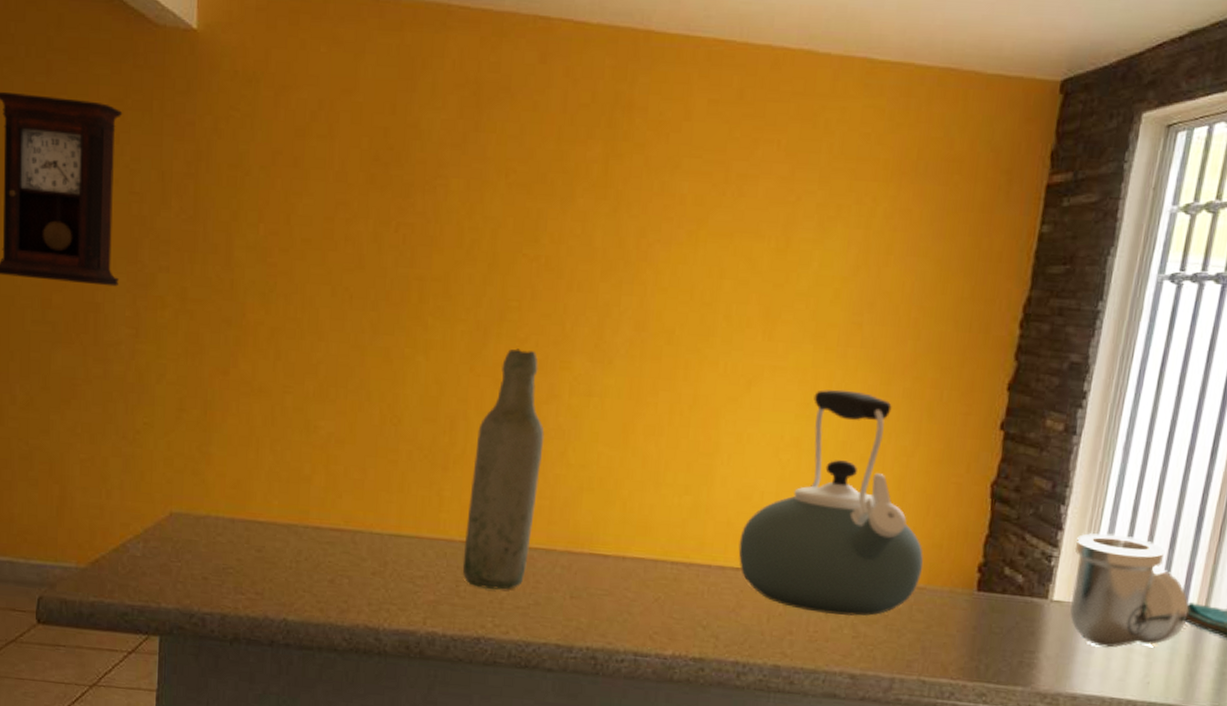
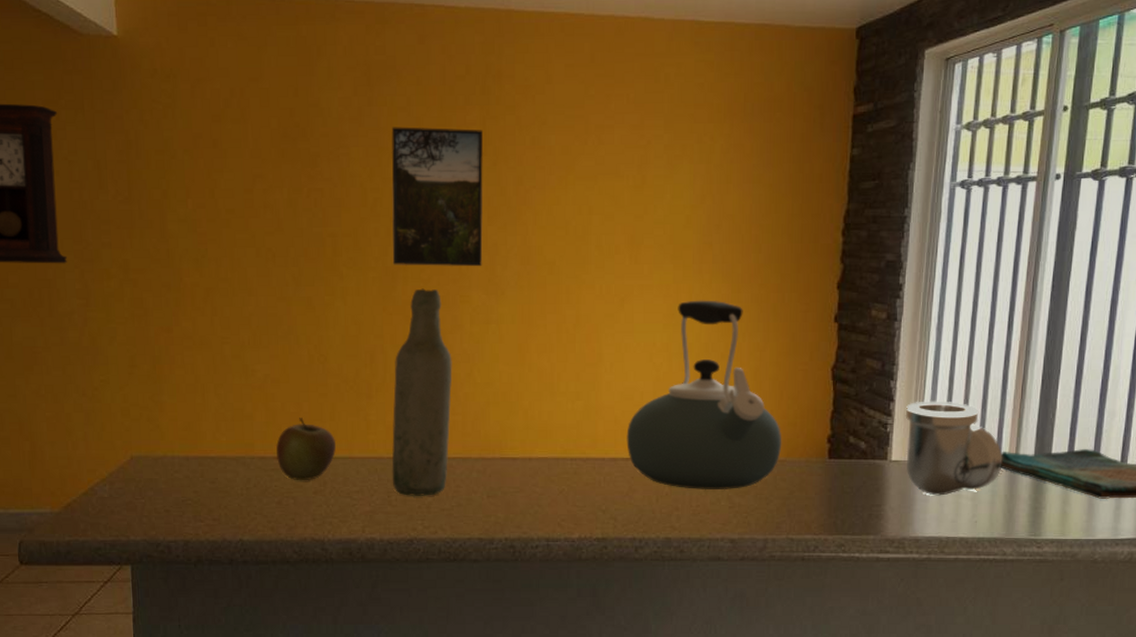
apple: none [333,486,403,560] -> present [275,418,336,481]
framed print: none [486,158,604,329] -> present [391,127,483,267]

